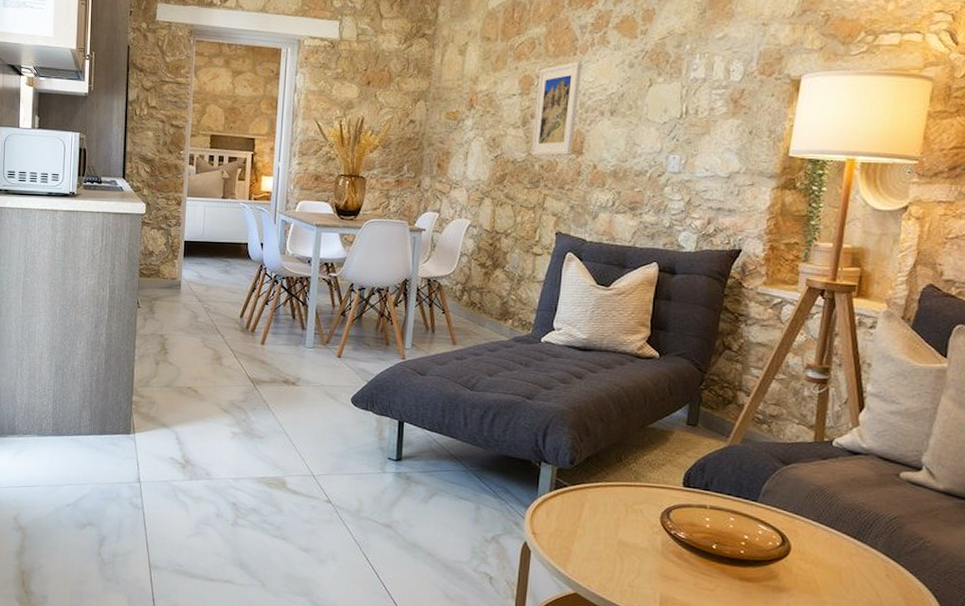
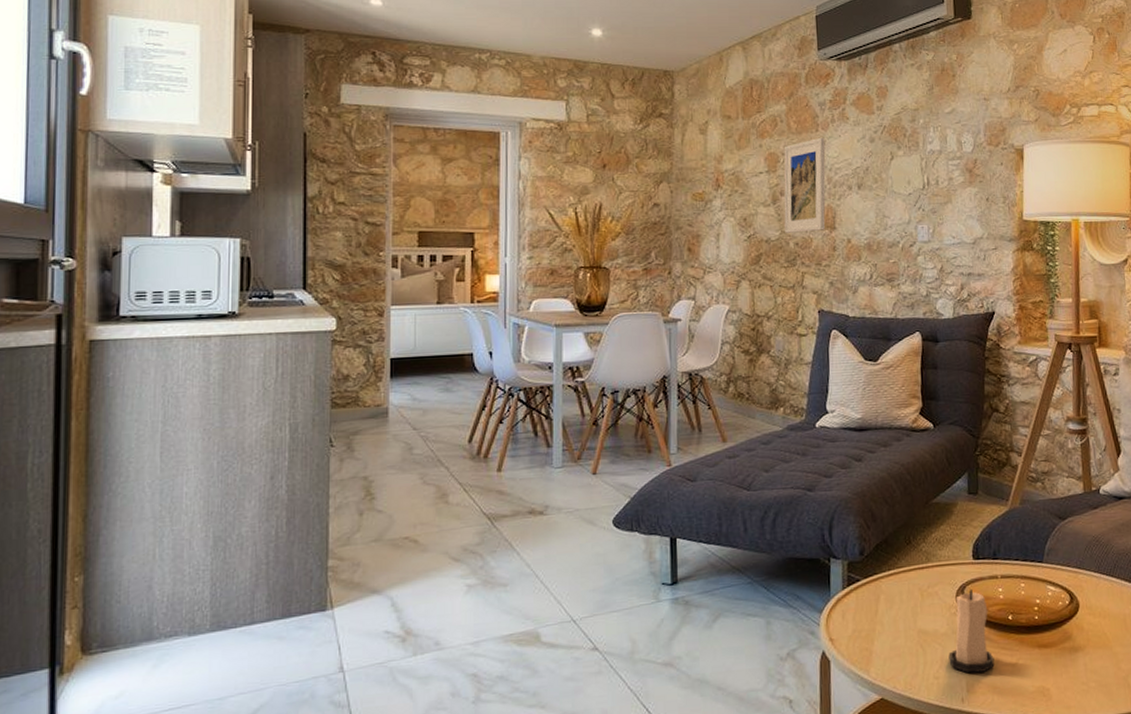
candle: none [645,513,692,591] -> present [948,588,995,673]

